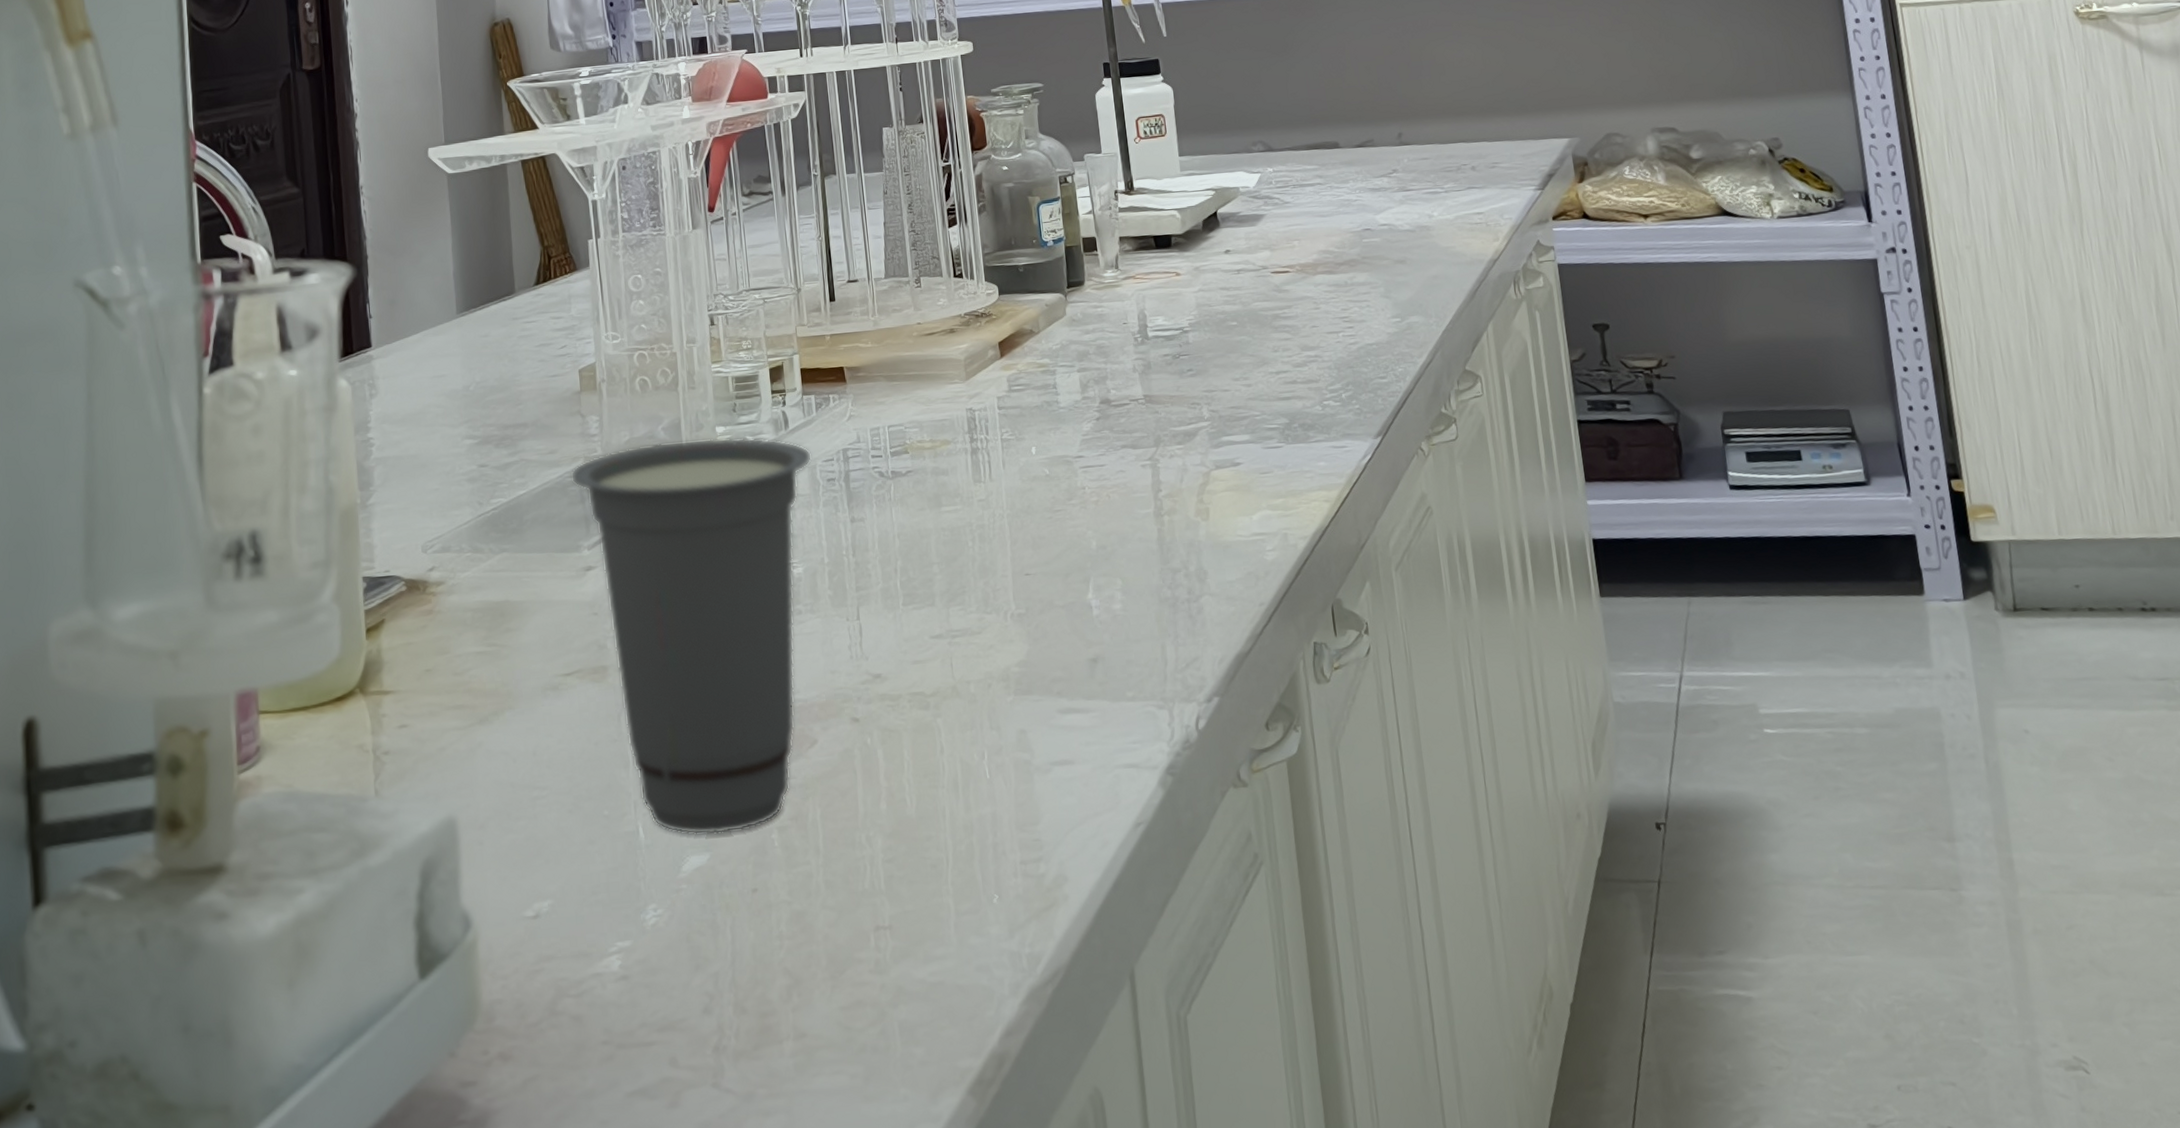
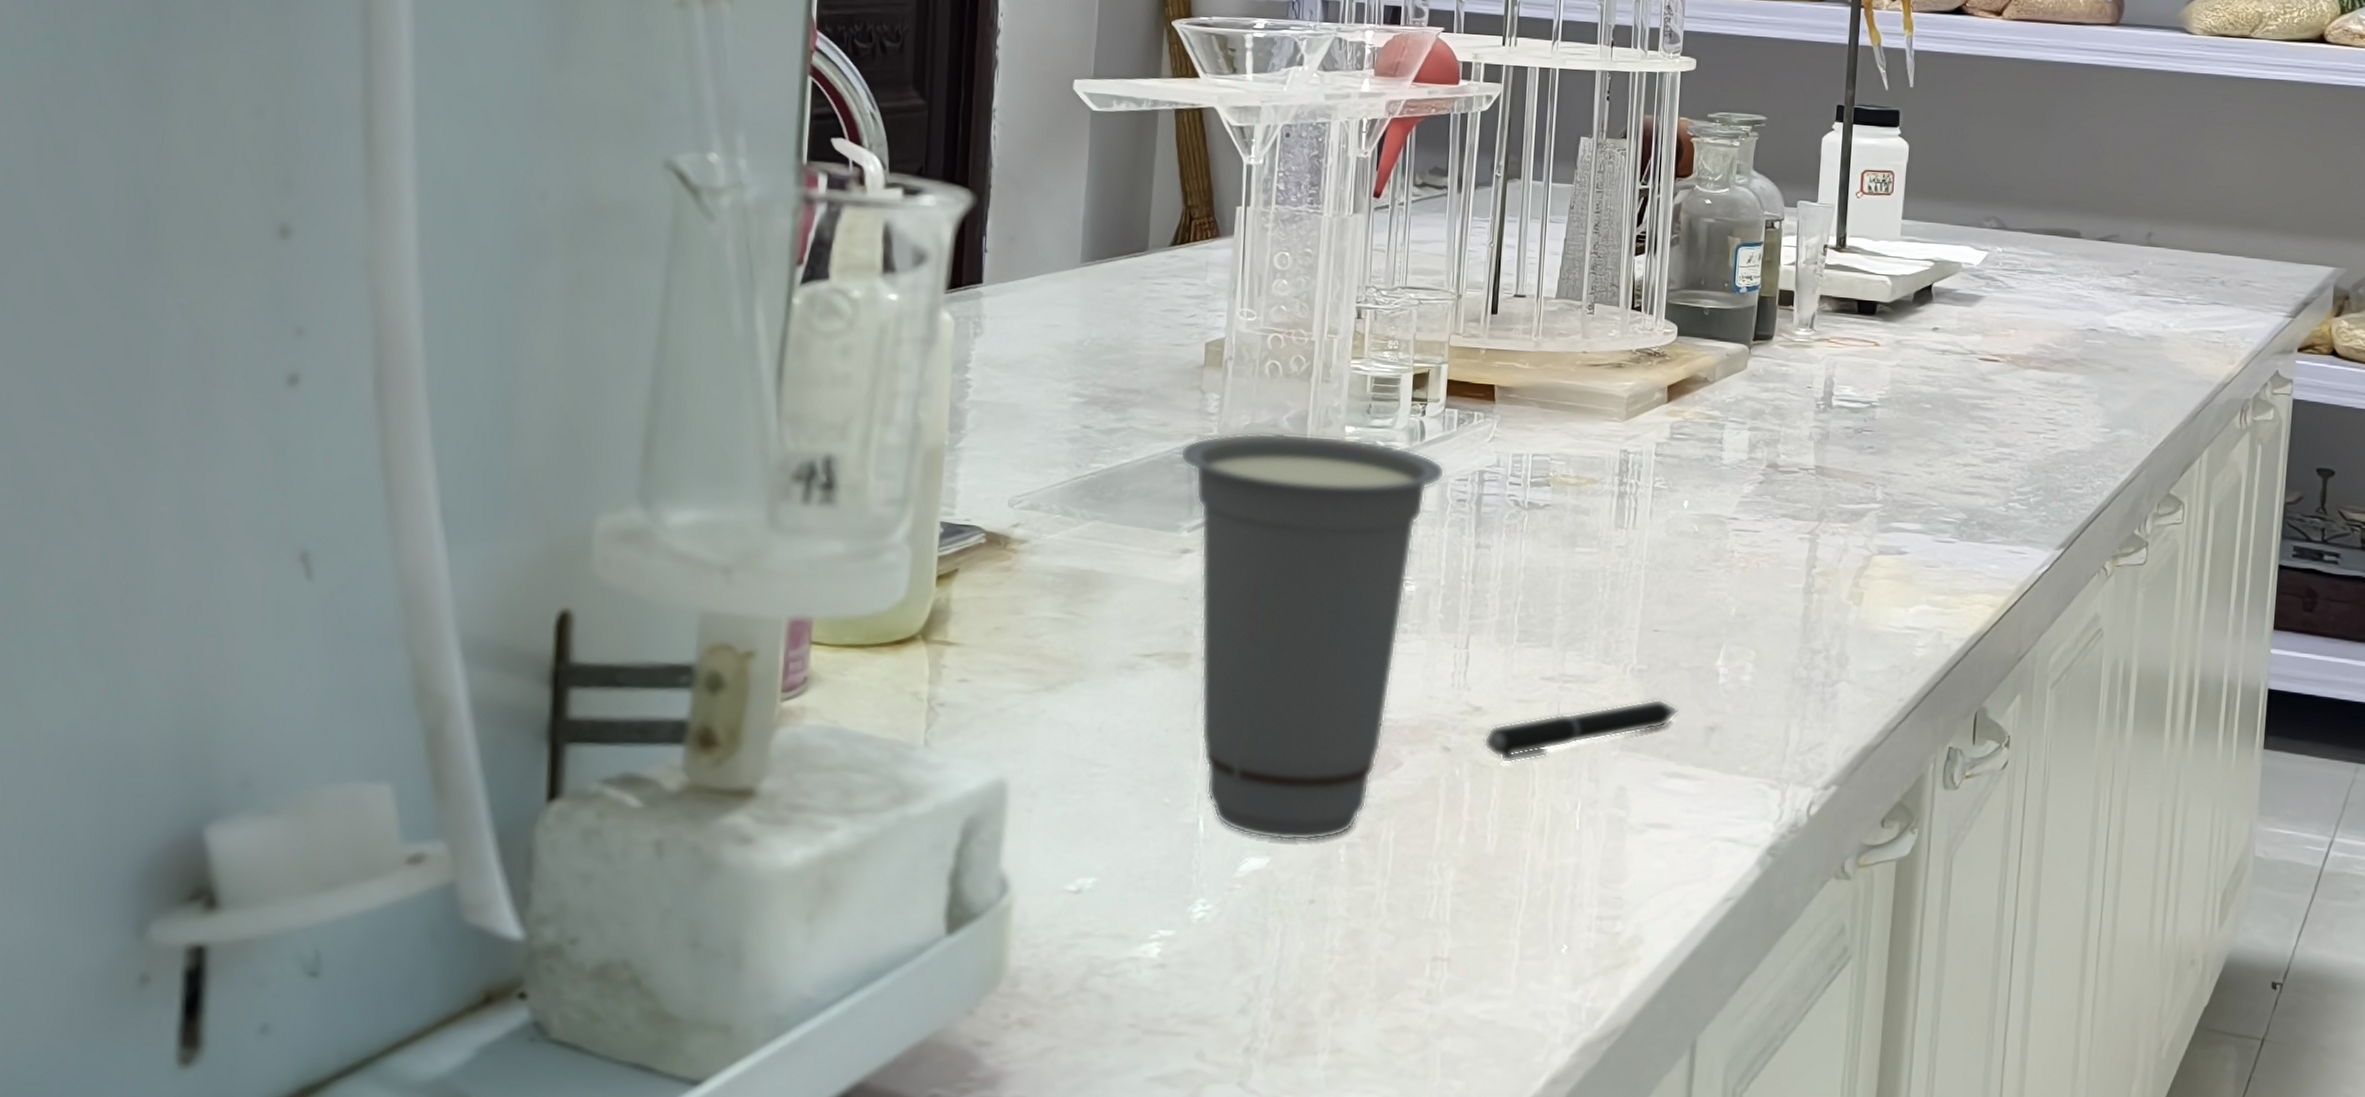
pen: none [888,639,1061,725] -> present [1483,699,1678,764]

